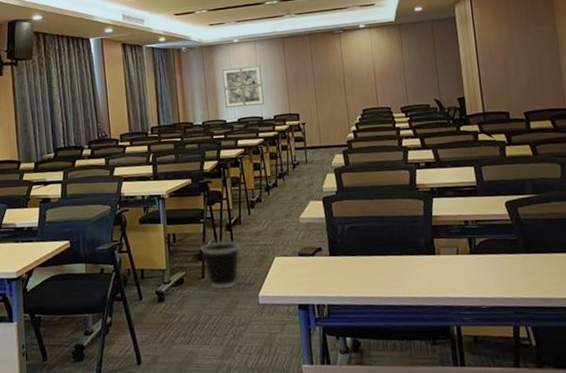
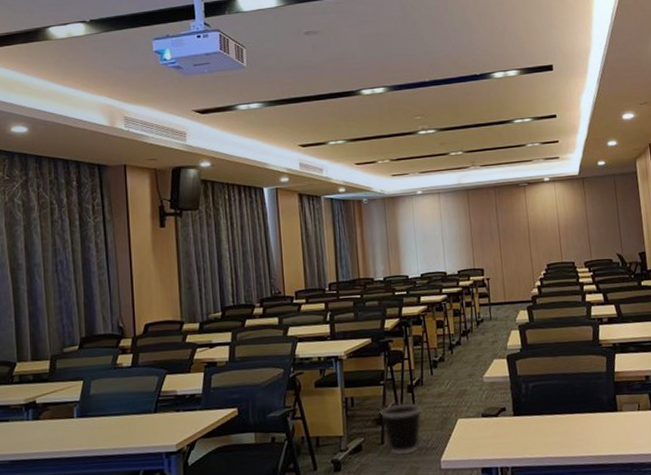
wall art: present [222,65,264,108] -> none [405,218,448,262]

